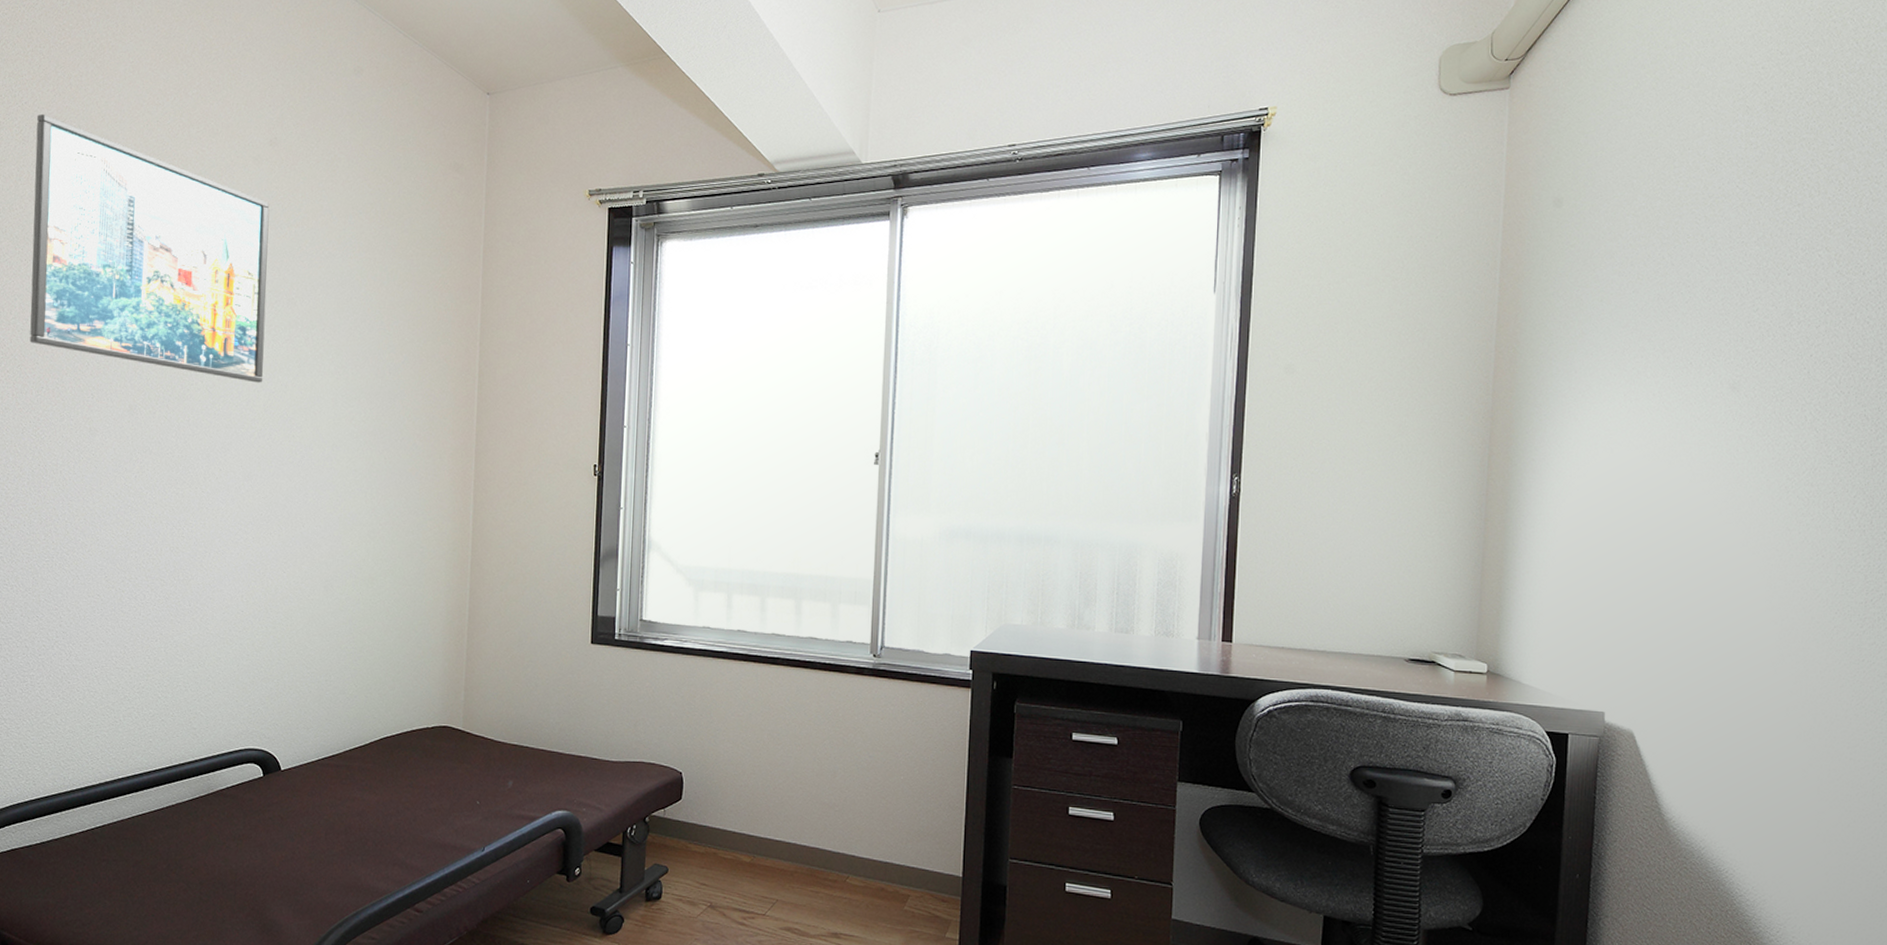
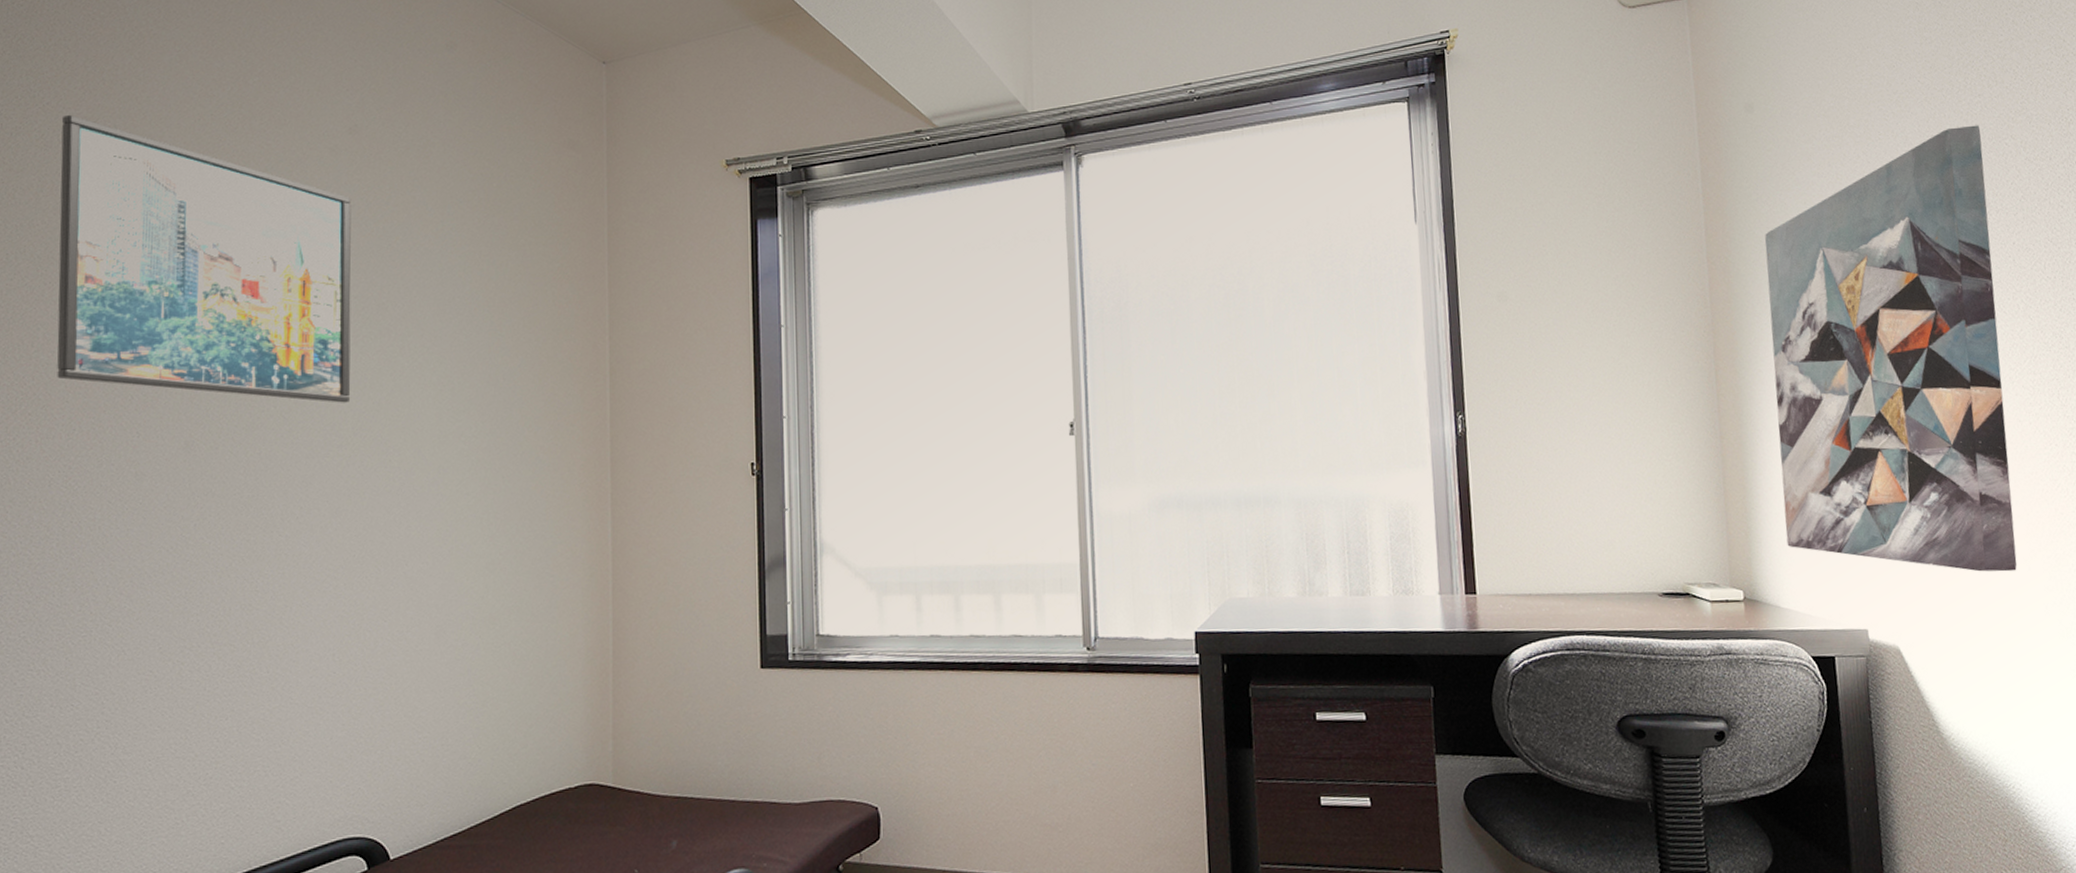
wall art: none [1536,234,1795,672] -> present [1765,125,2017,572]

